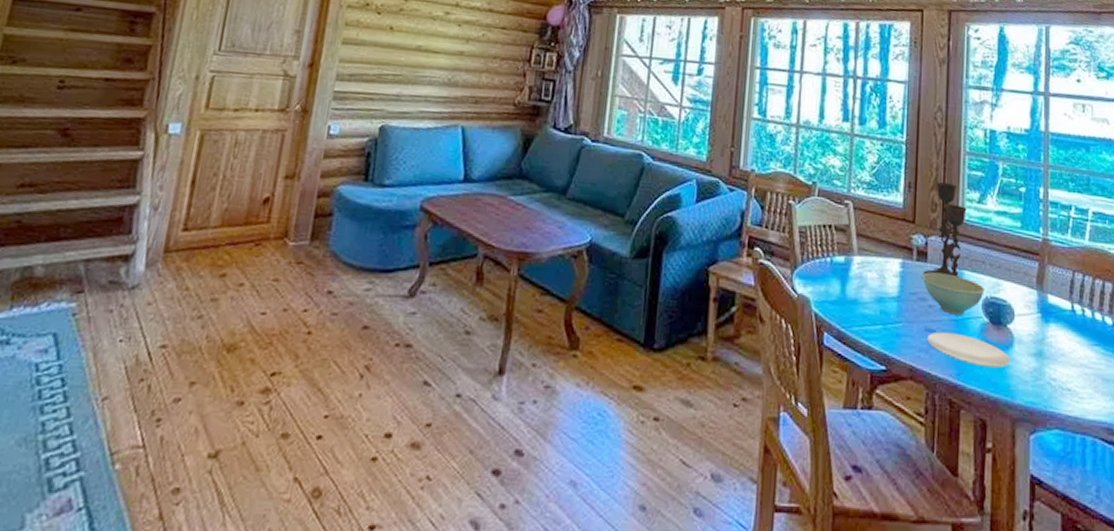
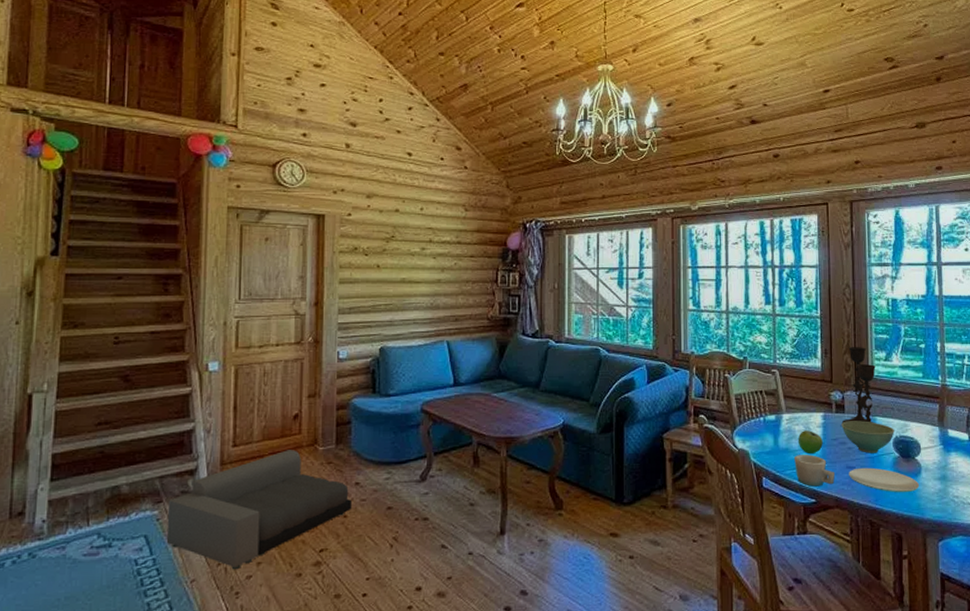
dog bed: none [81,241,321,389] -> present [166,450,353,570]
cup: none [863,308,910,351] -> present [794,455,835,487]
fruit: none [869,279,899,309] -> present [797,430,823,453]

